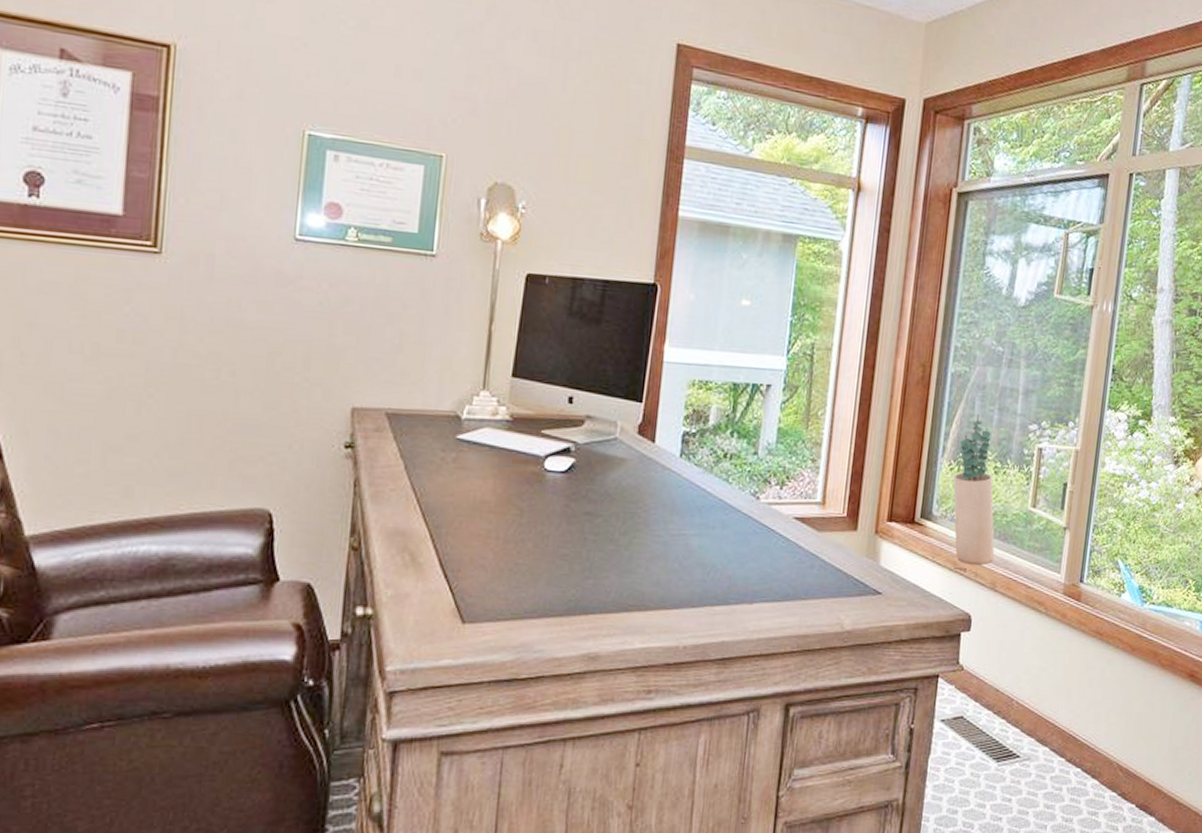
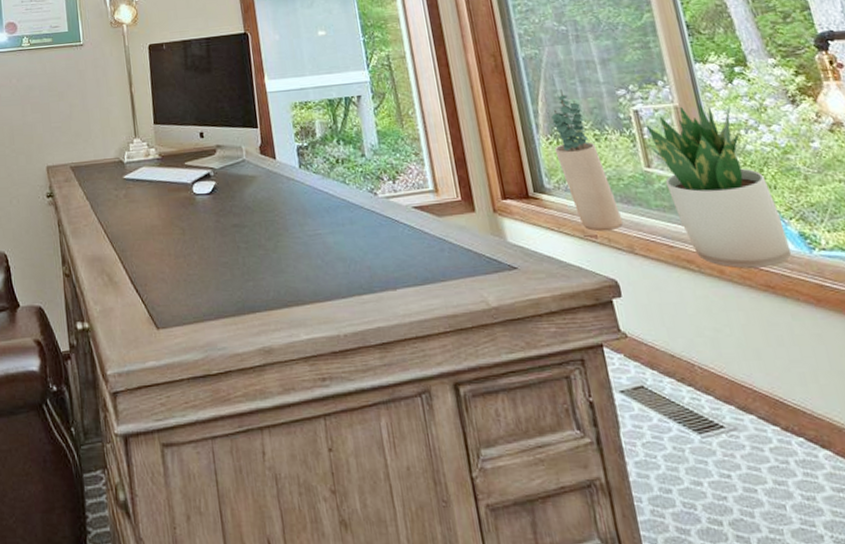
planter: none [1039,450,1130,615] -> present [645,103,792,269]

